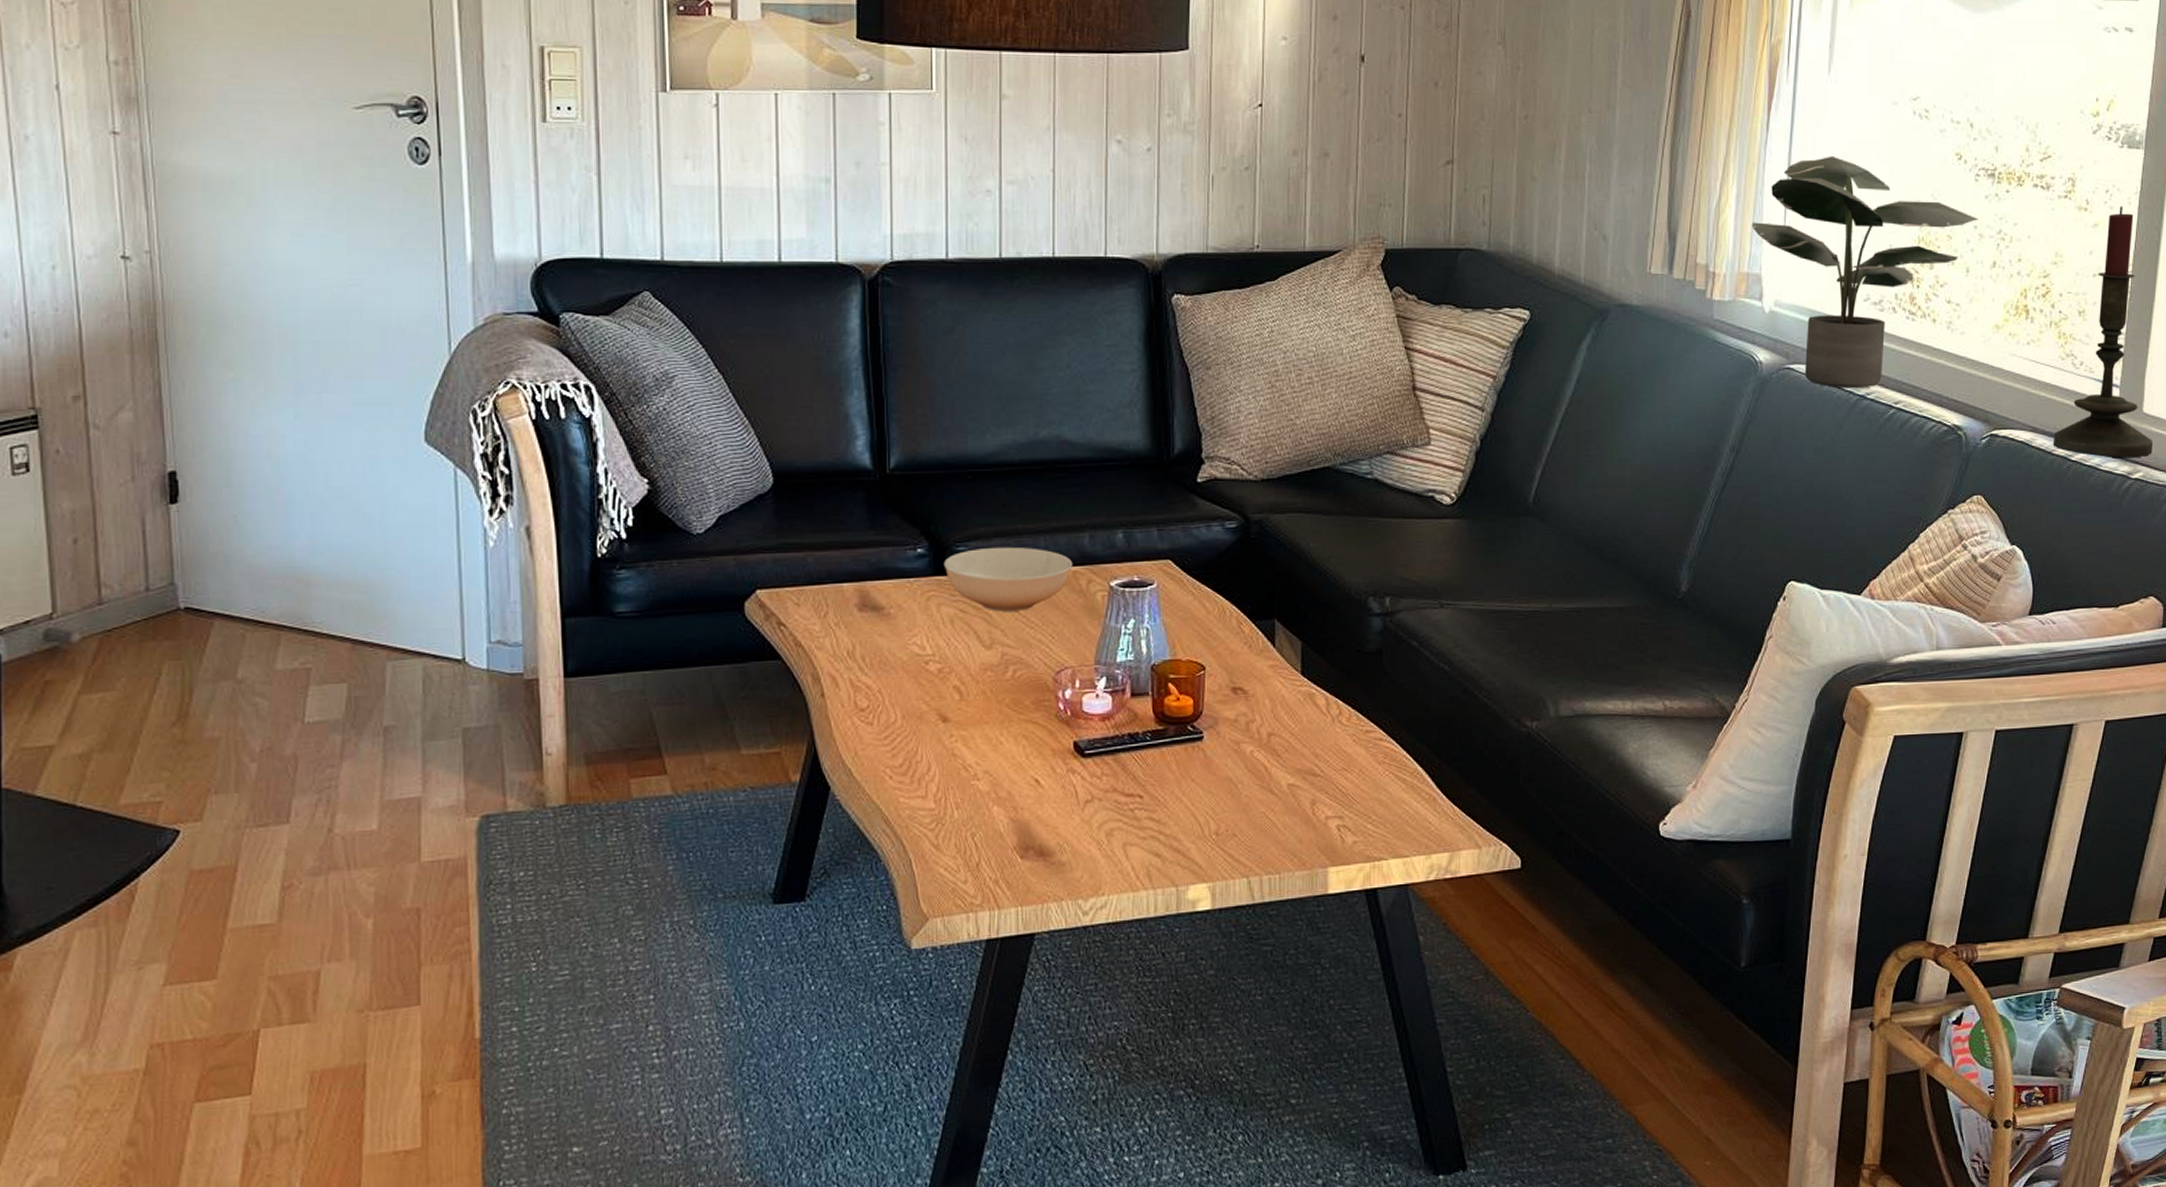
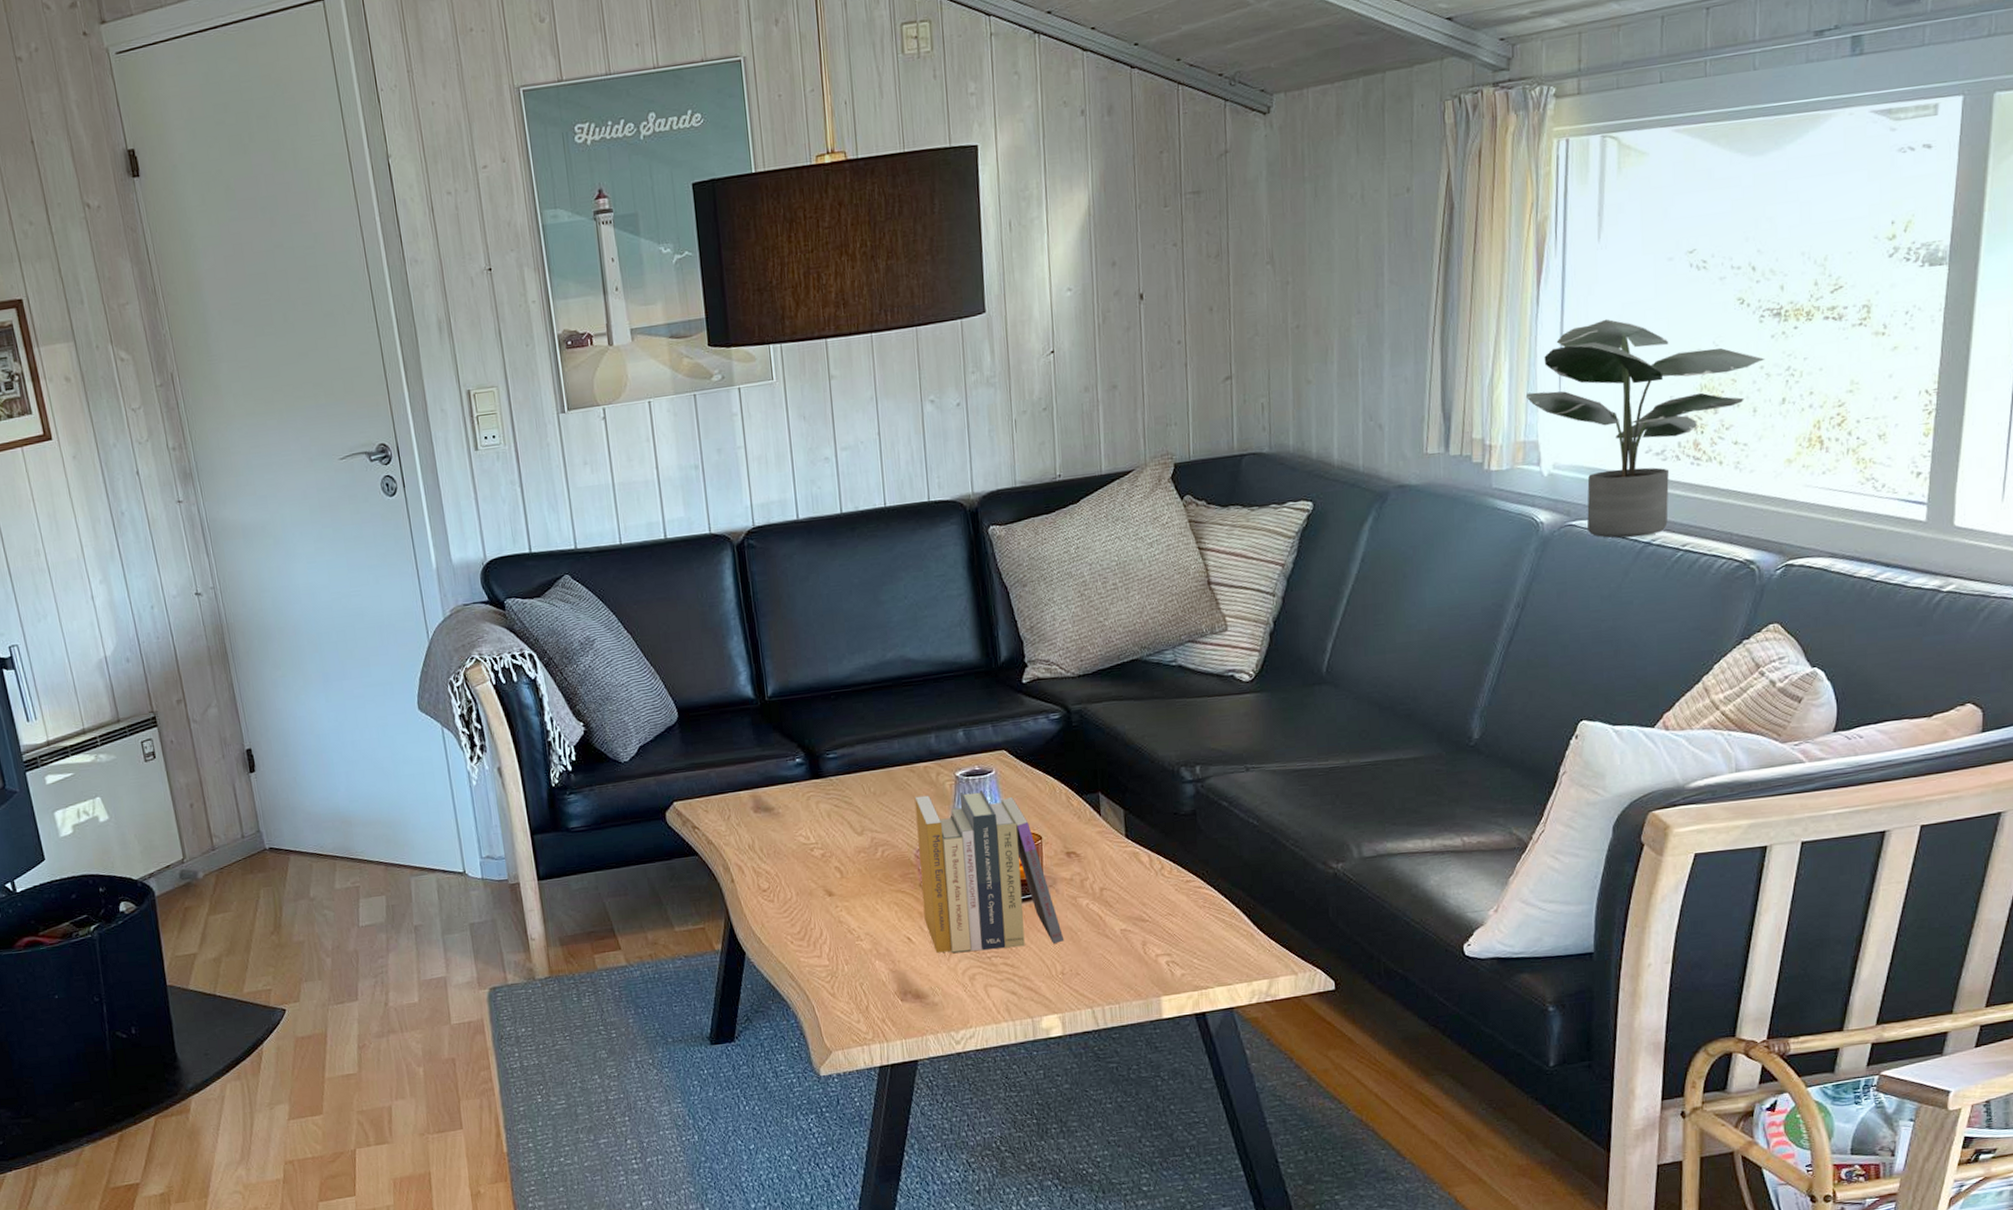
bowl: present [943,546,1073,612] -> none [818,750,924,805]
books: none [1057,606,1222,803] -> present [914,790,1065,954]
candle: present [2053,206,2153,457] -> none [1854,325,1966,575]

